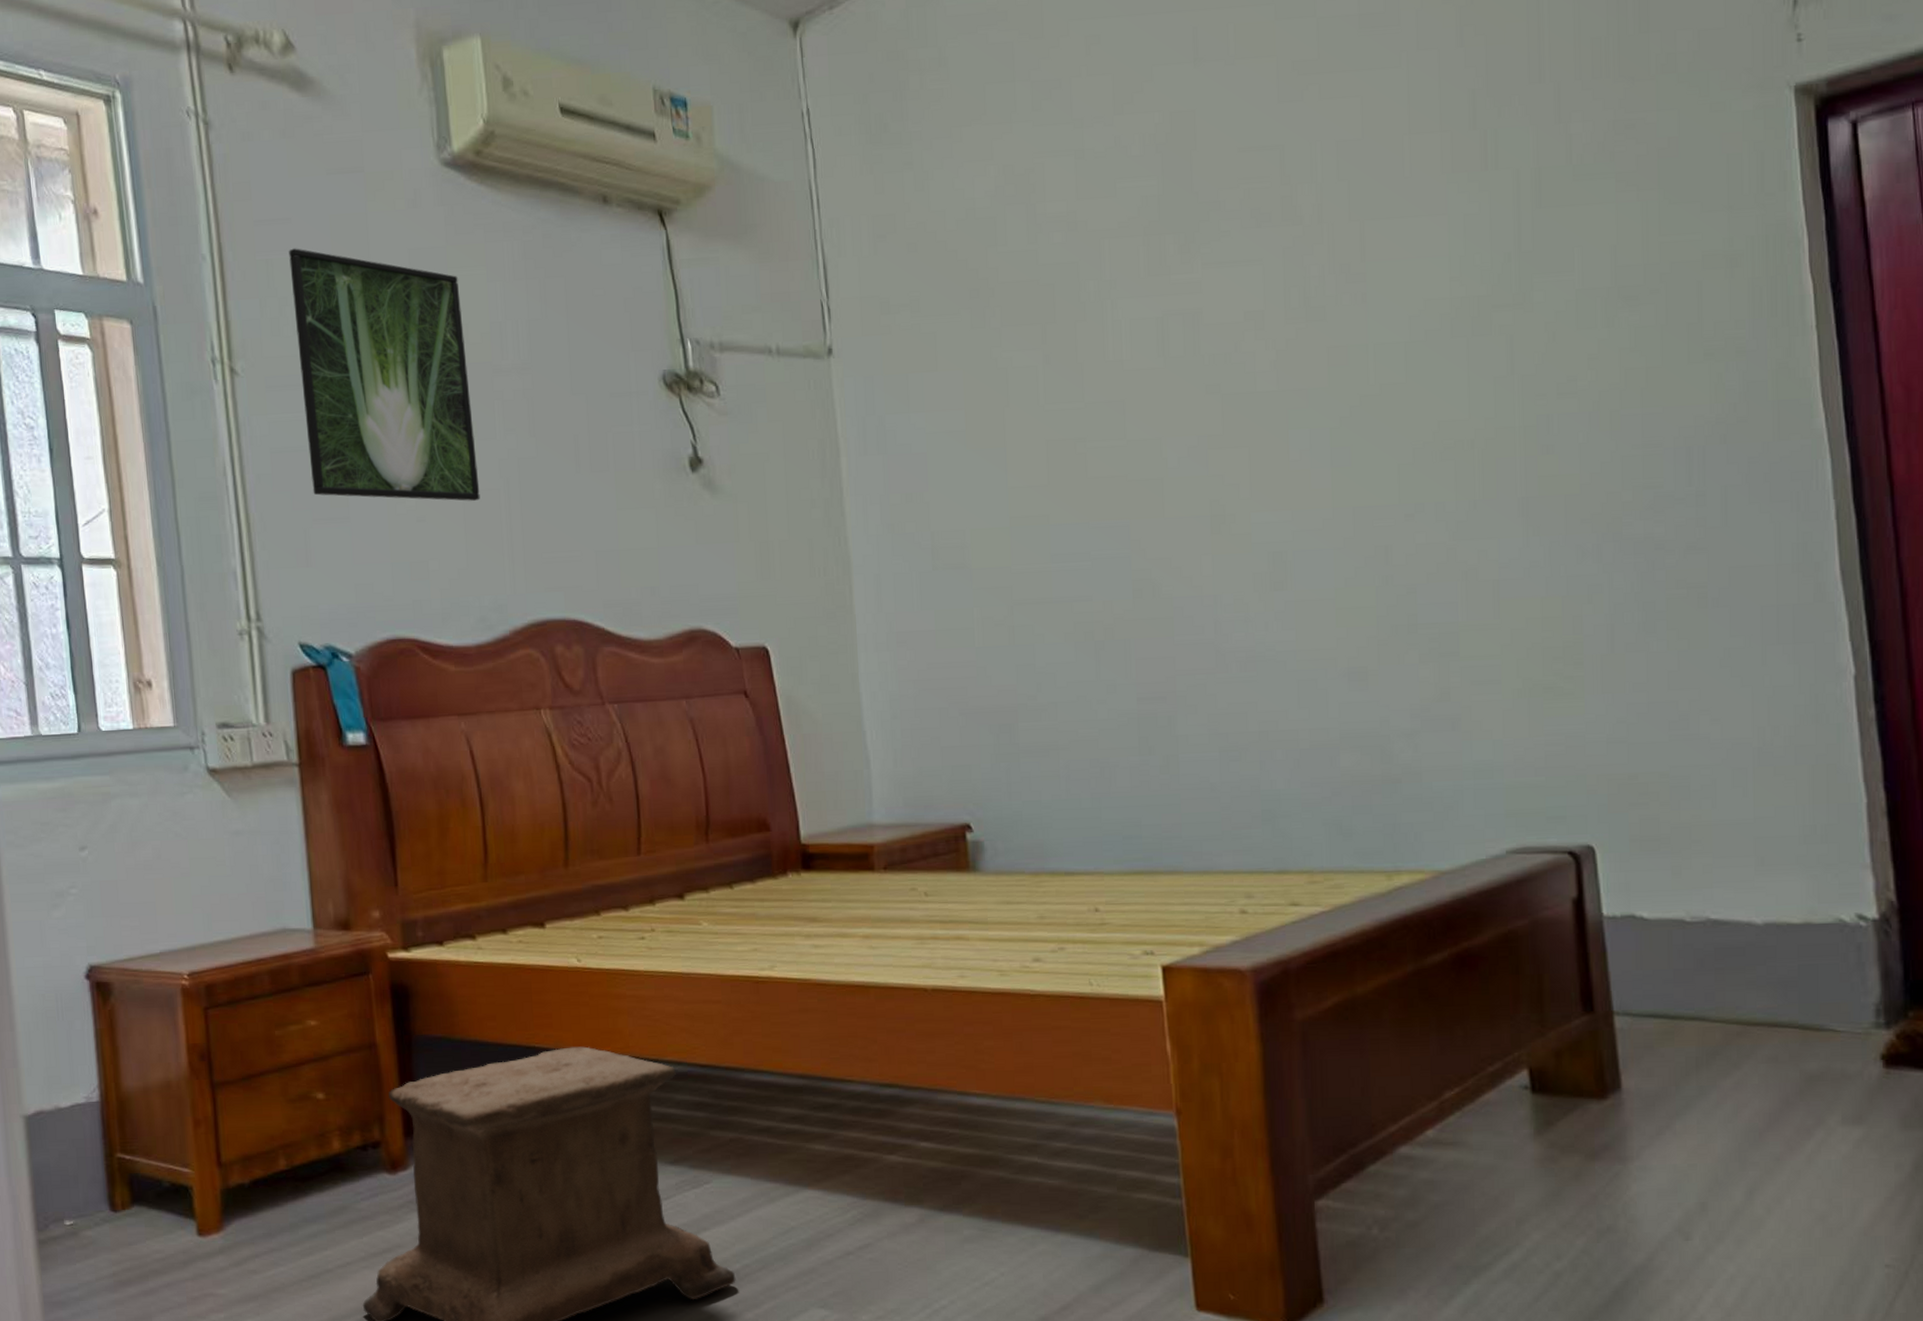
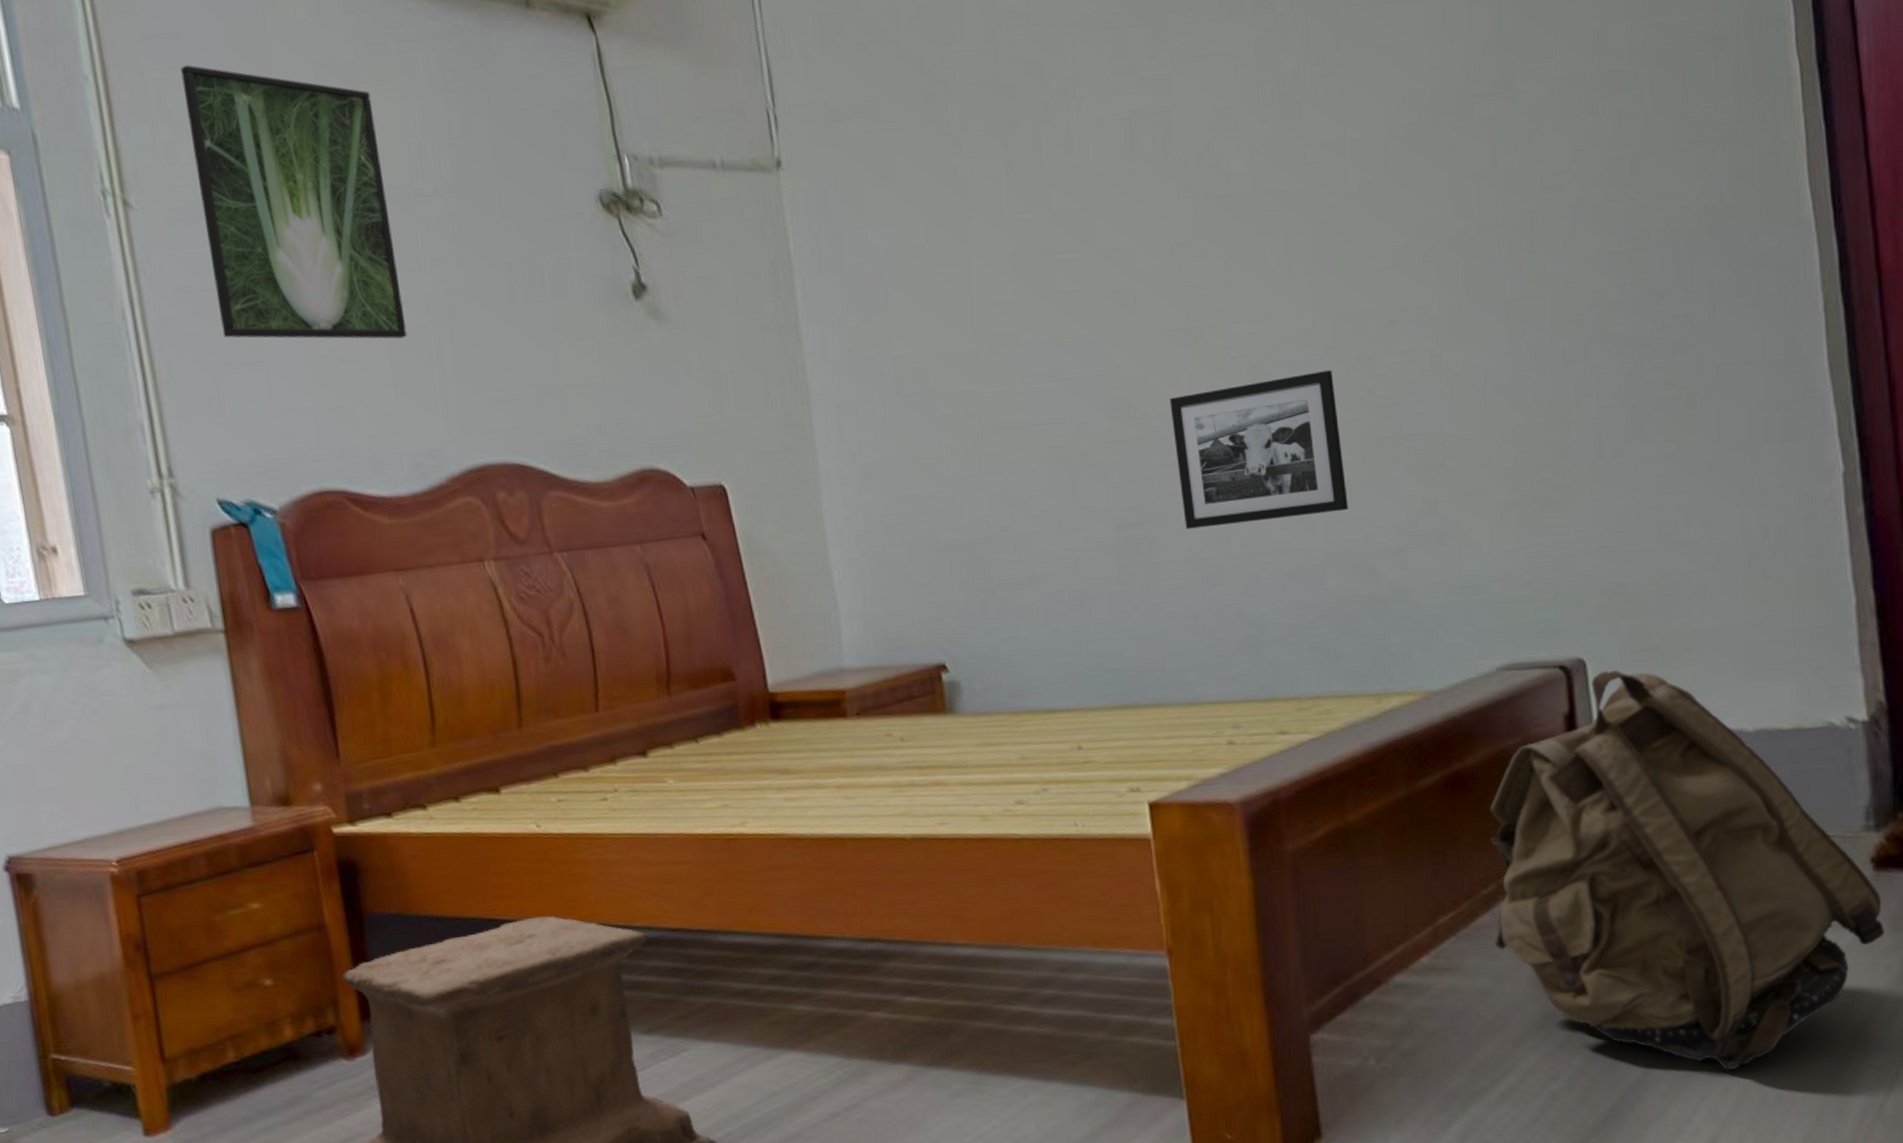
picture frame: none [1192,559,1363,705] -> present [1169,369,1349,529]
backpack: none [1497,858,1895,1260] -> present [1490,670,1885,1071]

